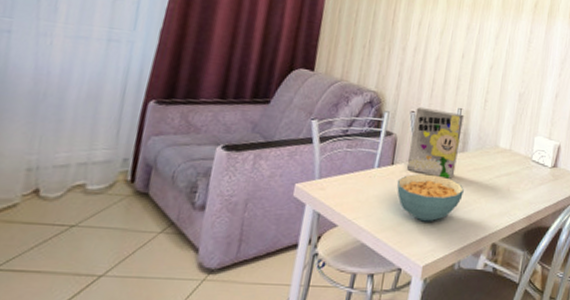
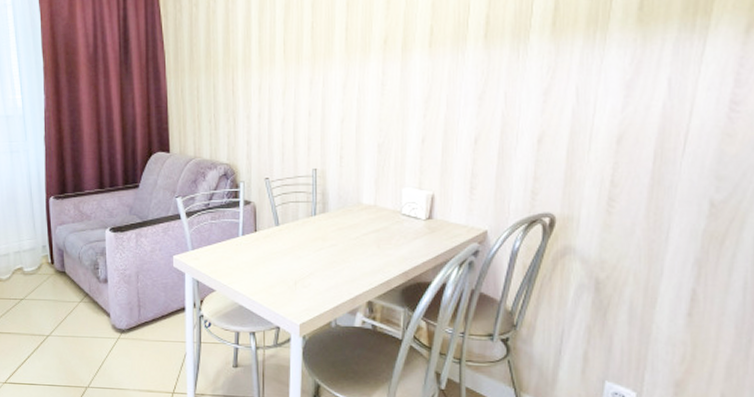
cereal bowl: present [397,173,464,222] -> none [262,237,330,283]
cereal box: present [406,106,464,179] -> none [269,172,320,240]

